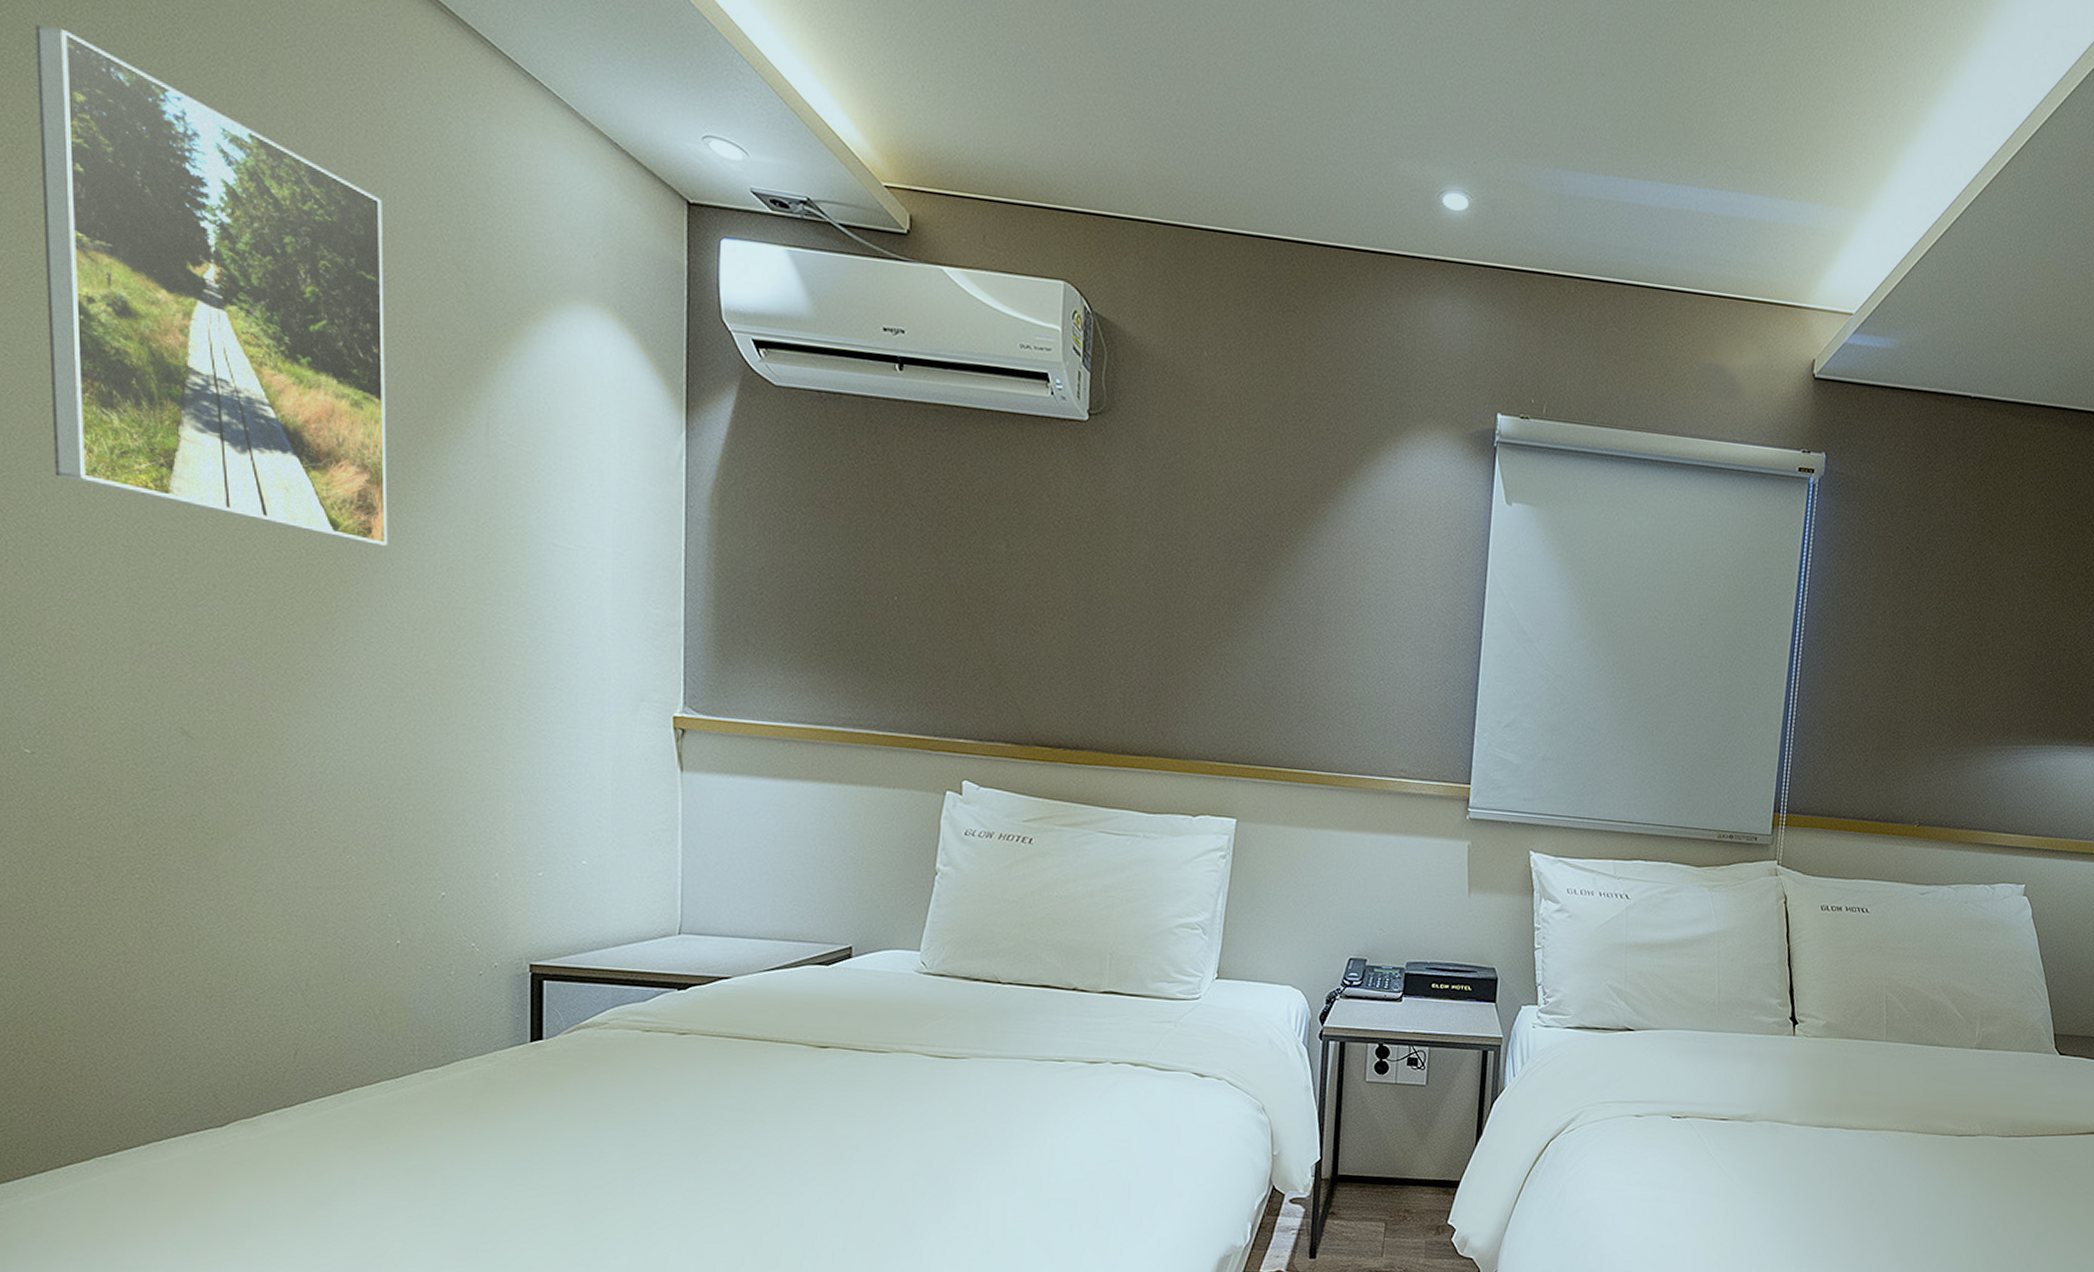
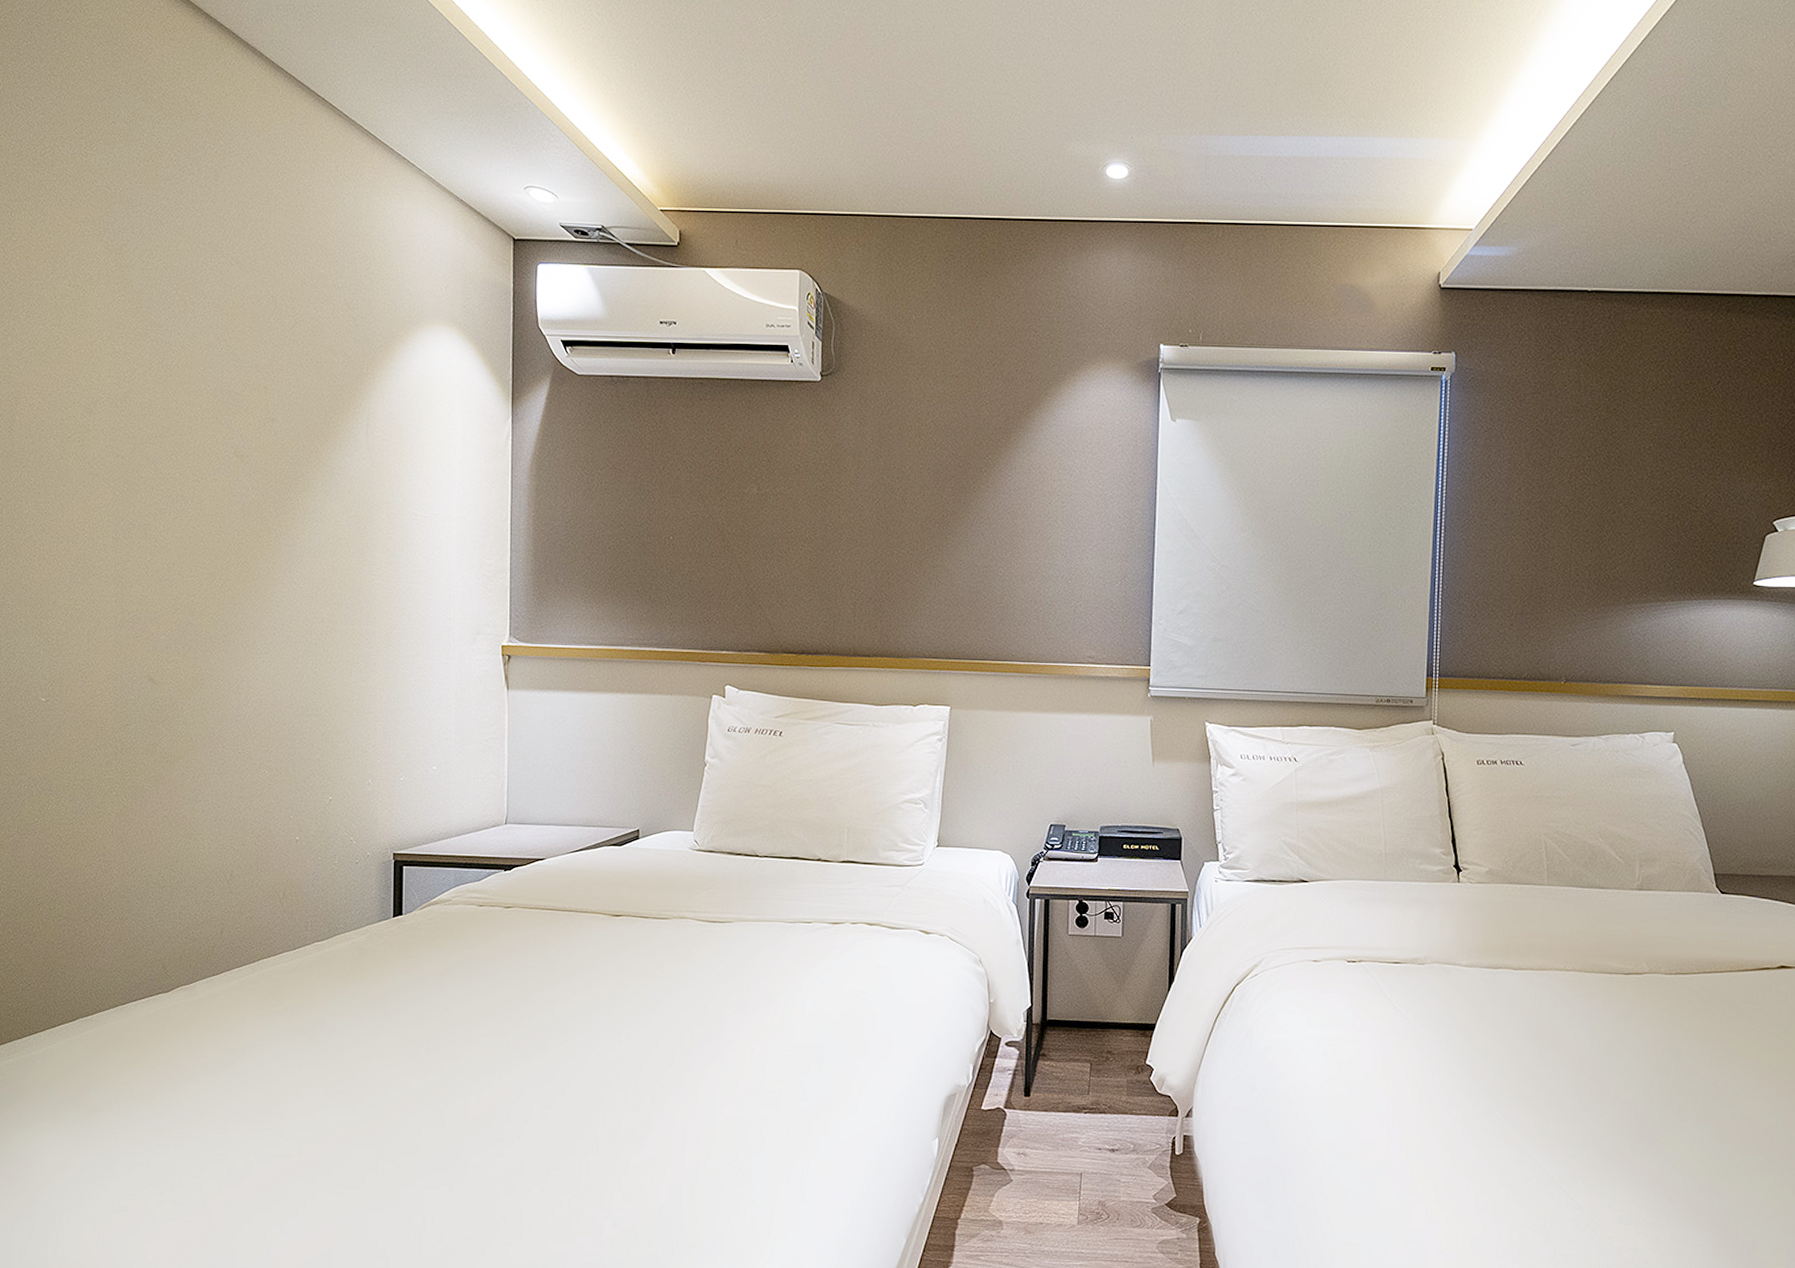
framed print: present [36,24,388,546] -> none [67,161,296,525]

